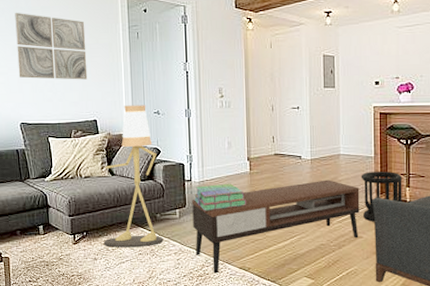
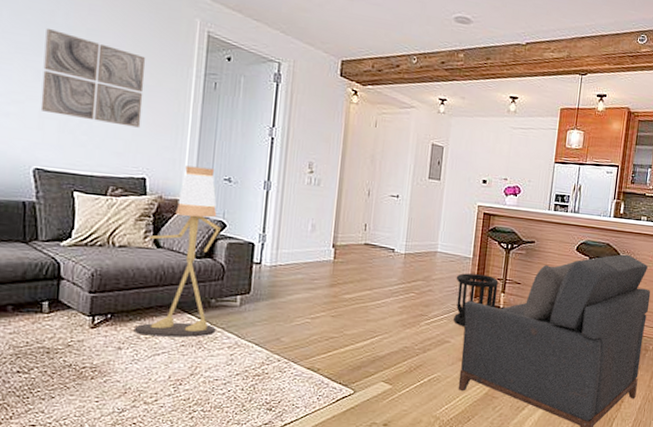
coffee table: present [192,179,360,274] -> none [254,277,453,374]
stack of books: present [194,183,247,211] -> none [262,270,326,301]

